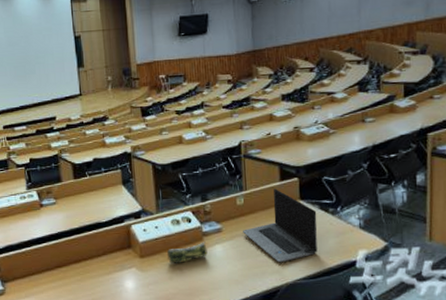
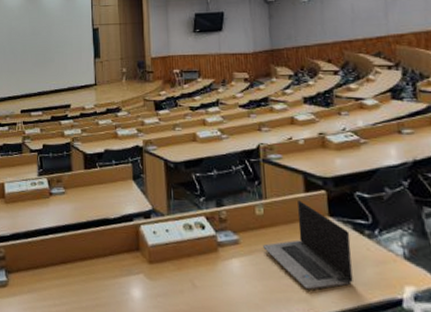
pencil case: present [167,241,208,264] -> none [178,253,223,277]

